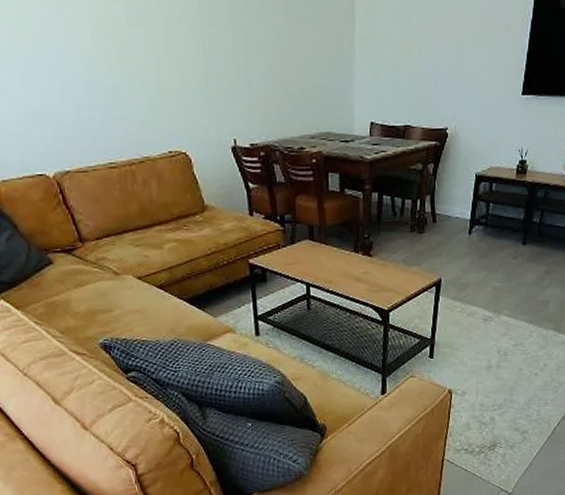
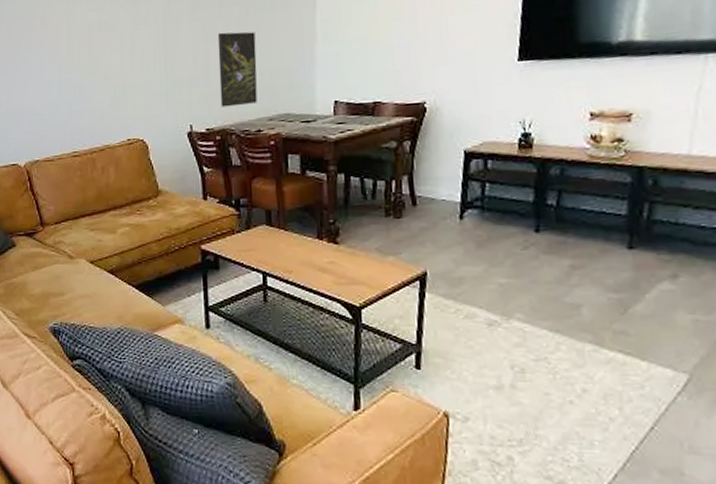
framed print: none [258,41,300,123] -> present [217,31,258,108]

